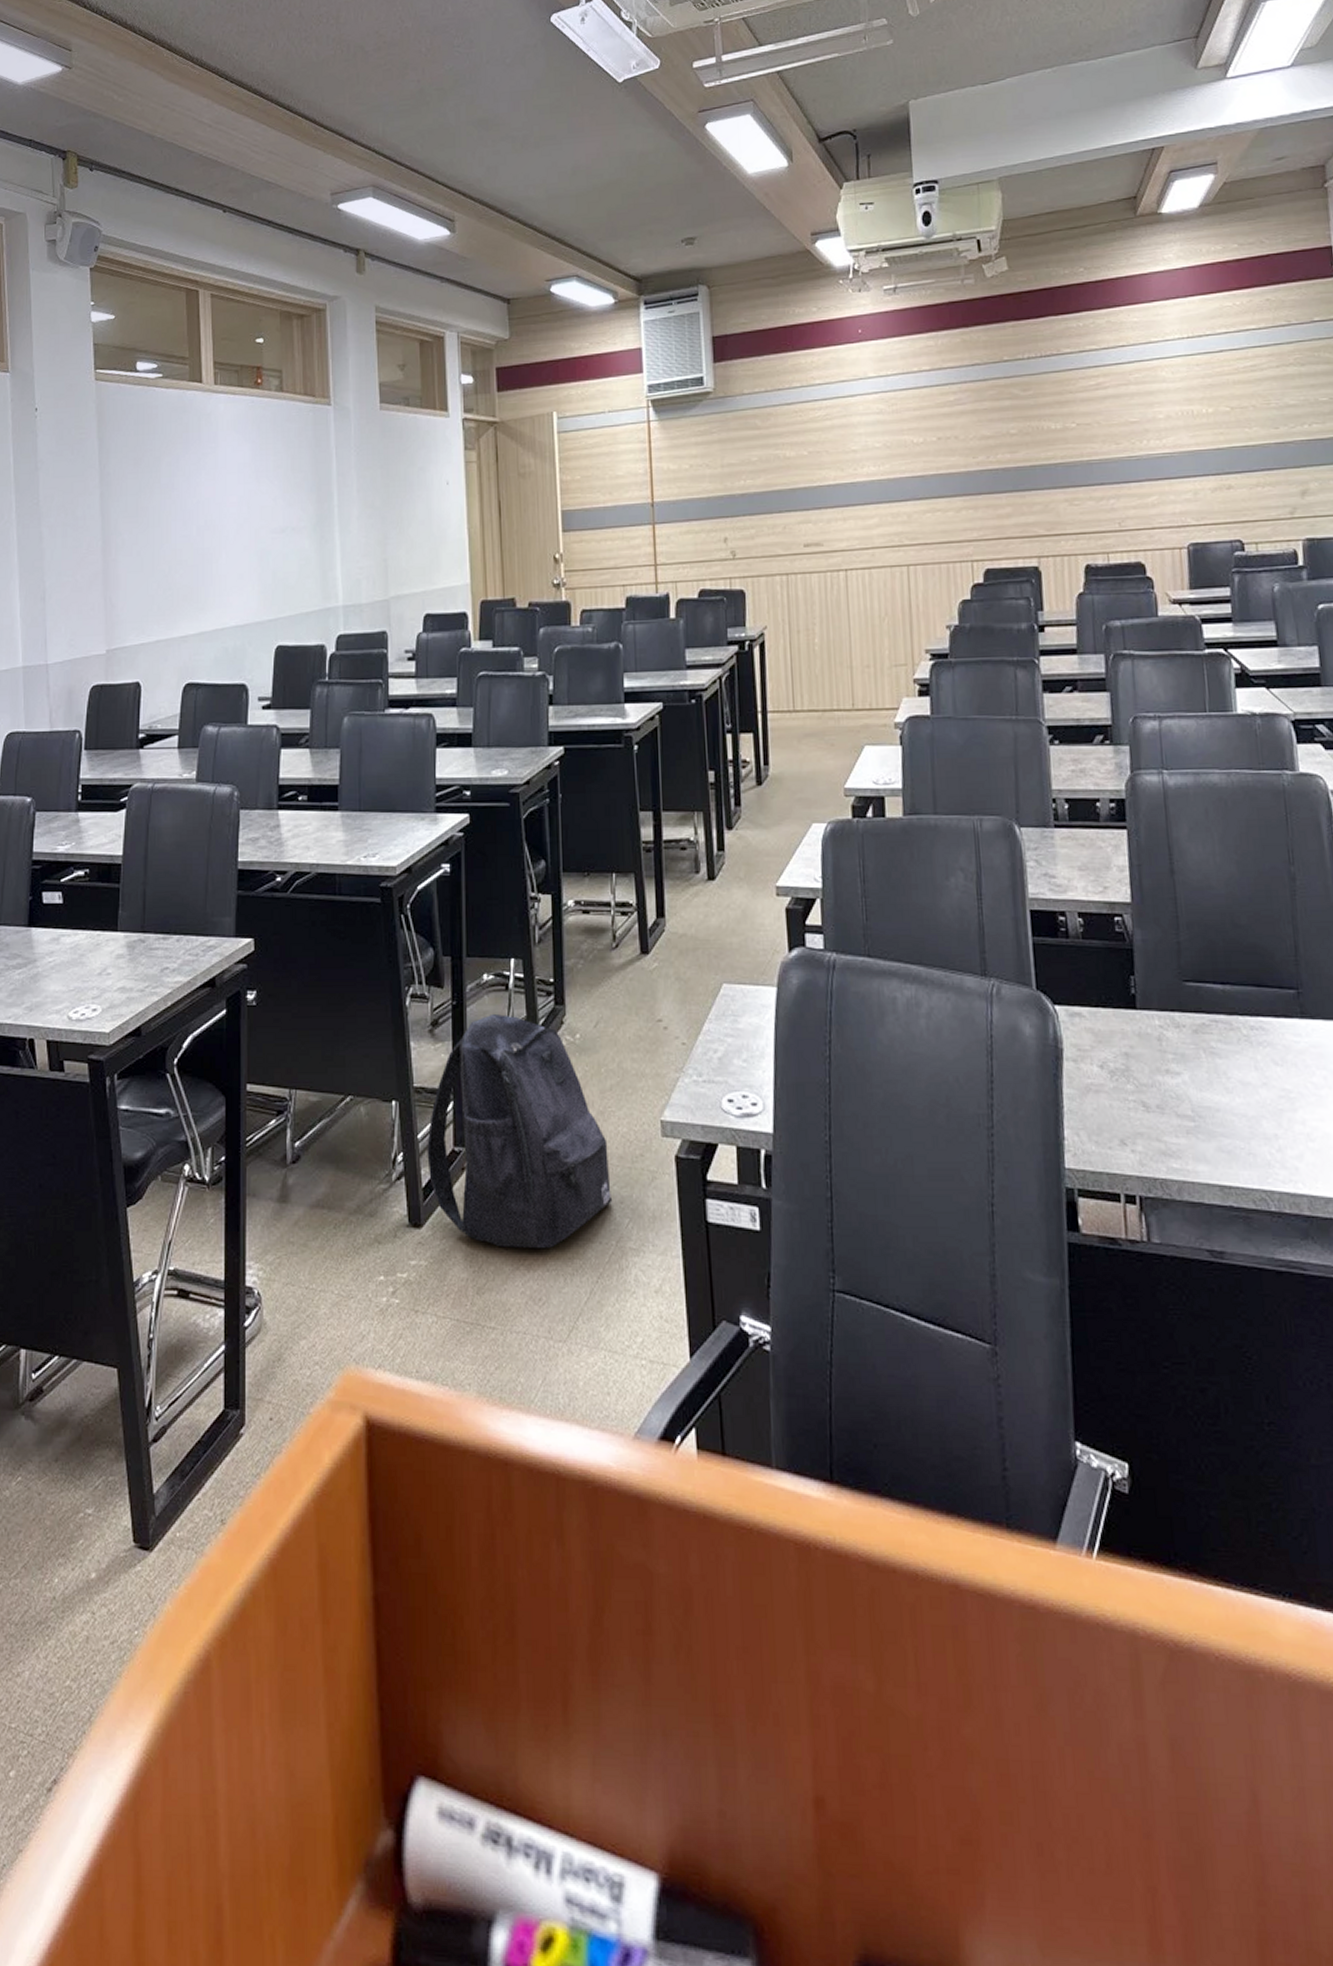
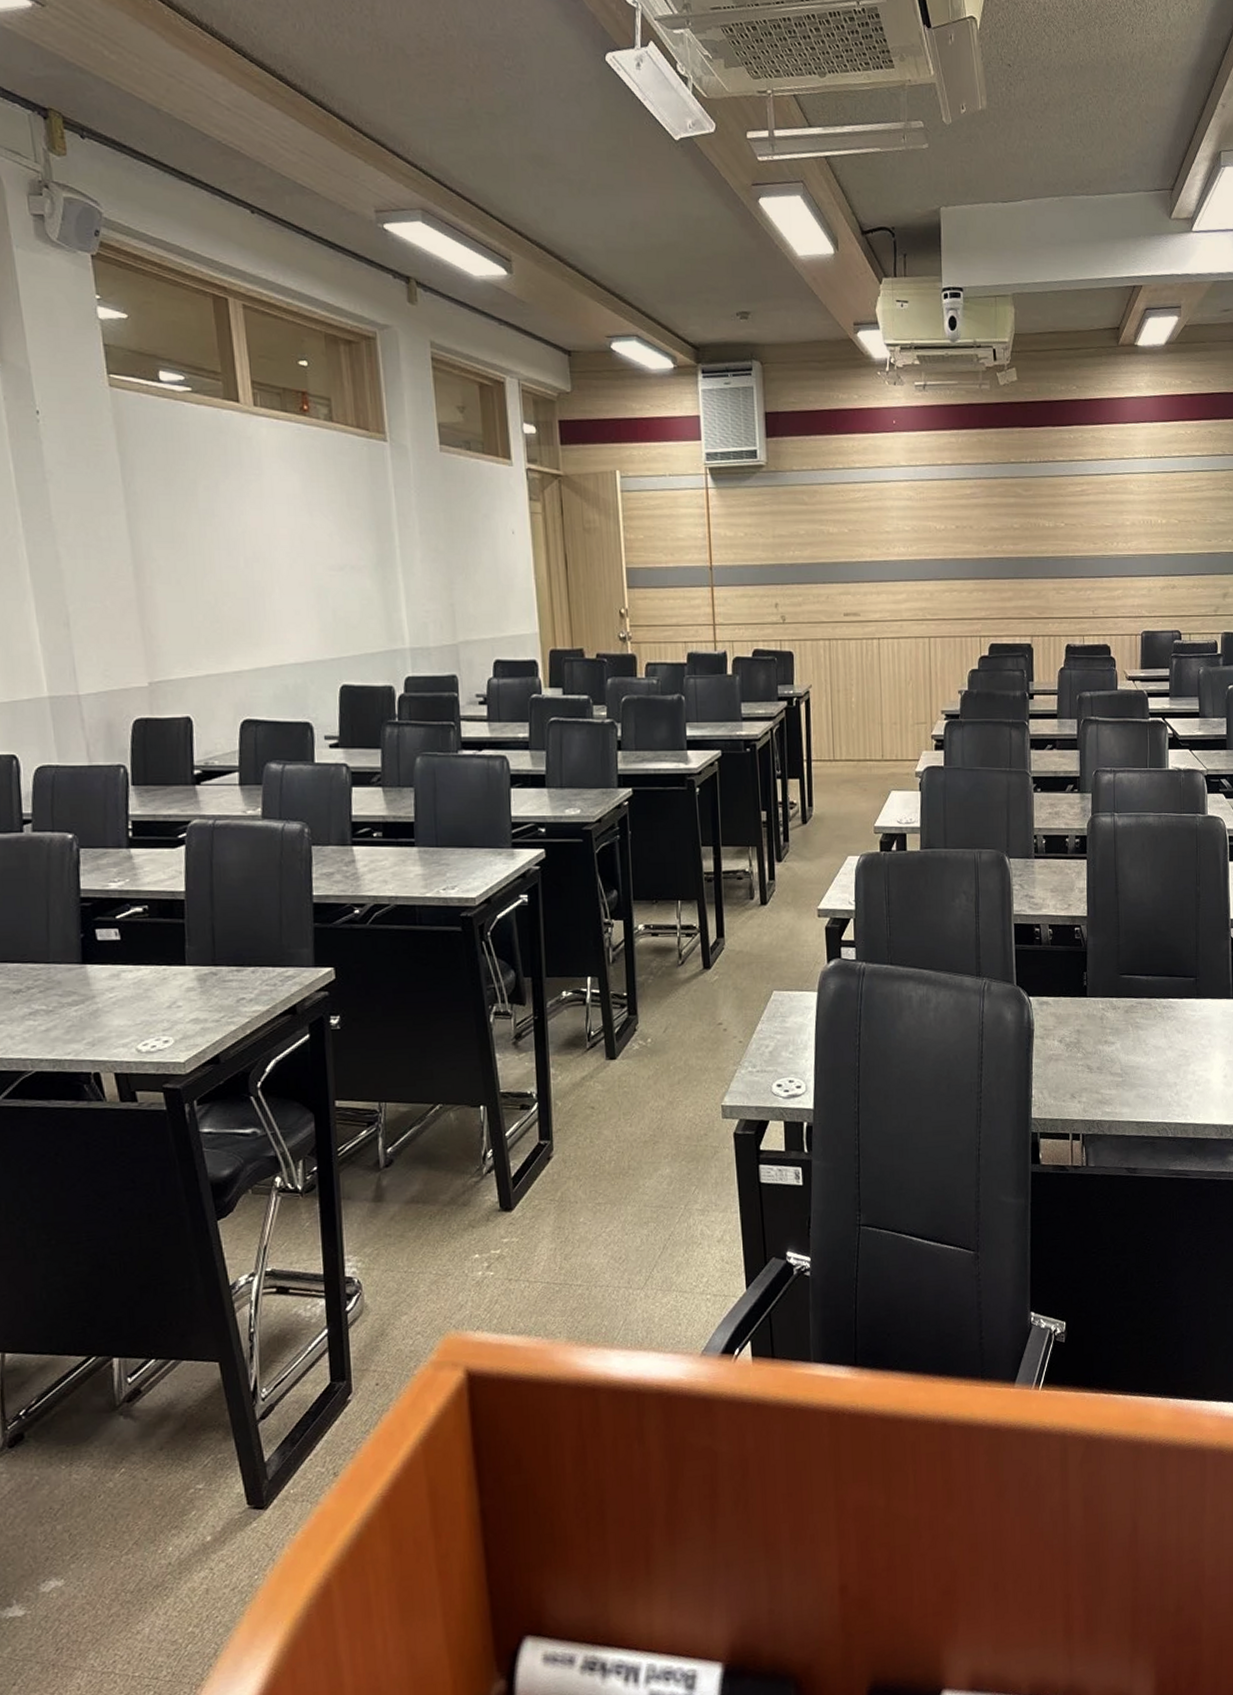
backpack: present [427,1014,613,1248] -> none [514,1025,682,1220]

